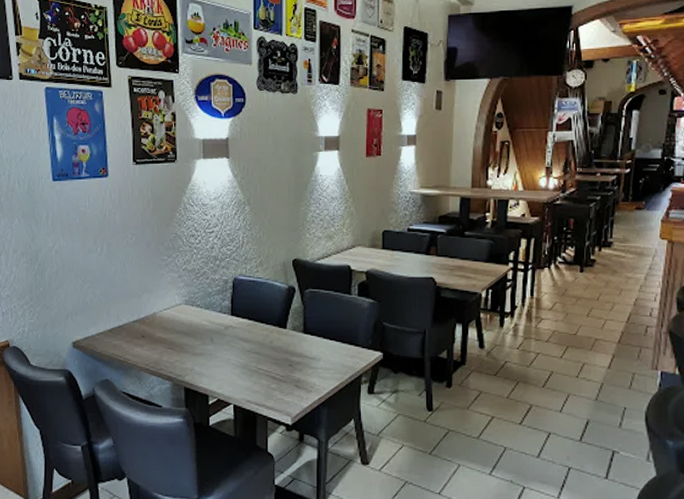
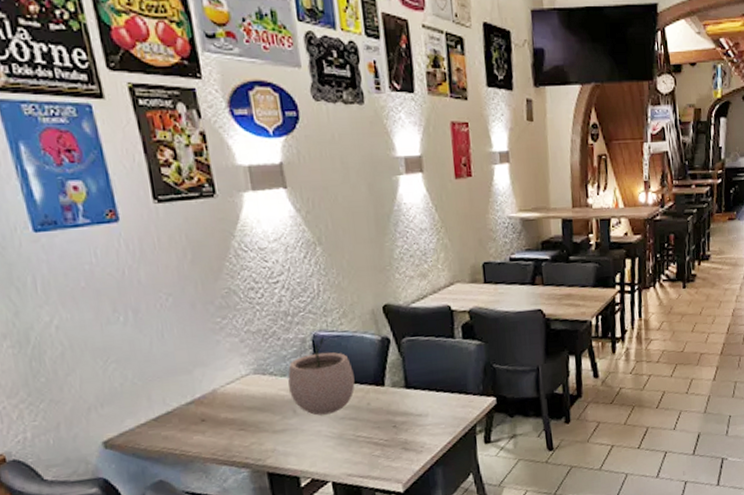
plant pot: none [210,281,262,346] -> present [288,337,355,415]

